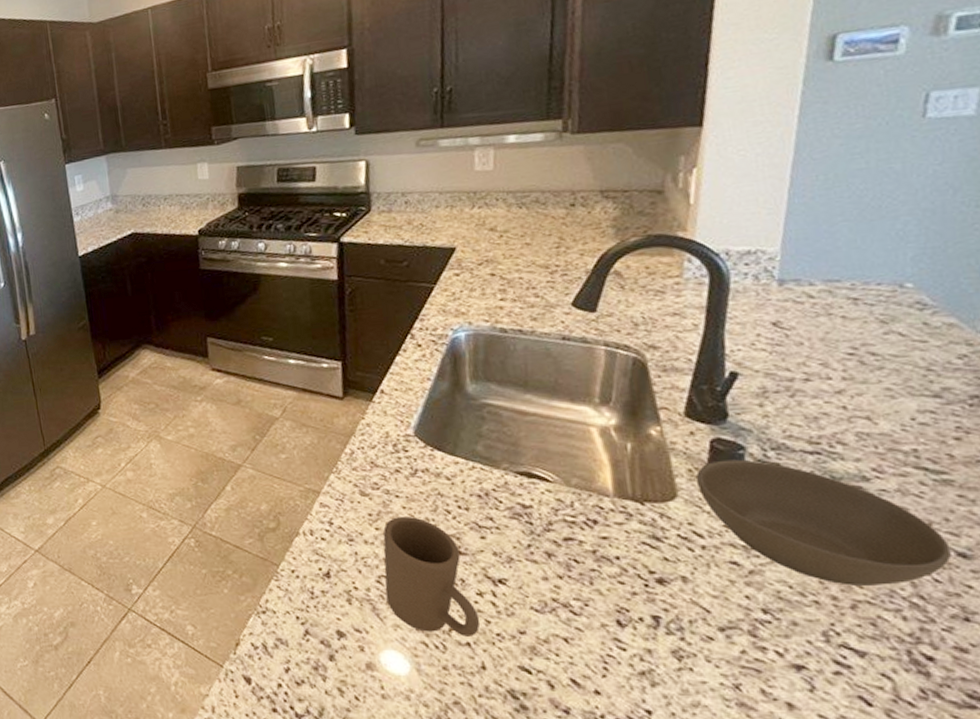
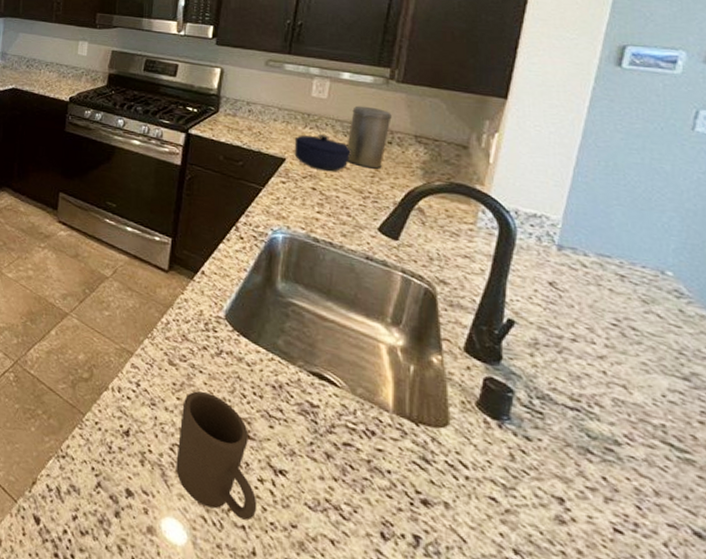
cooking pot: none [462,211,531,252] -> present [294,134,352,171]
canister: none [523,168,571,239] -> present [347,105,392,169]
soup bowl: present [695,459,952,586] -> none [467,398,688,551]

